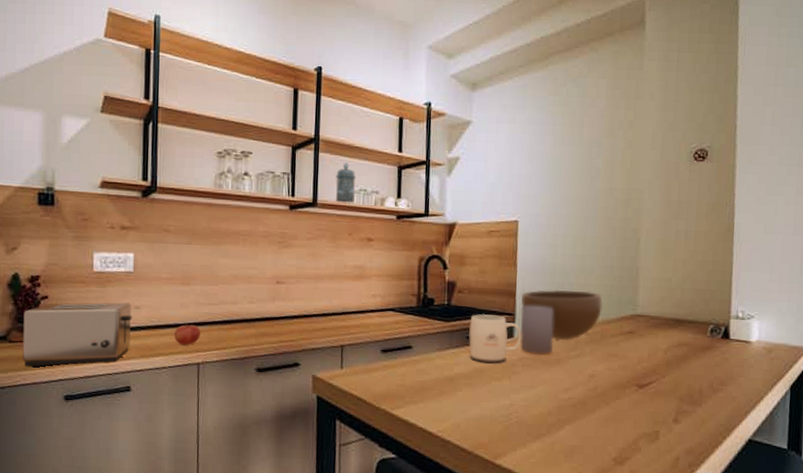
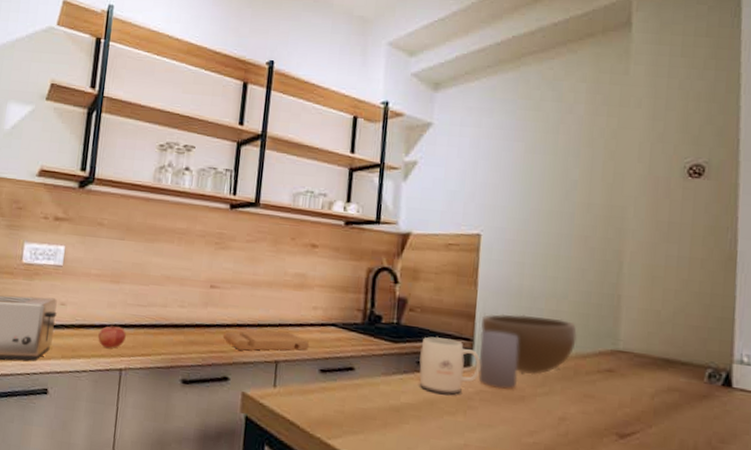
cutting board: none [291,318,371,338] -> present [222,331,310,351]
canister: present [335,163,356,203] -> none [279,162,304,206]

